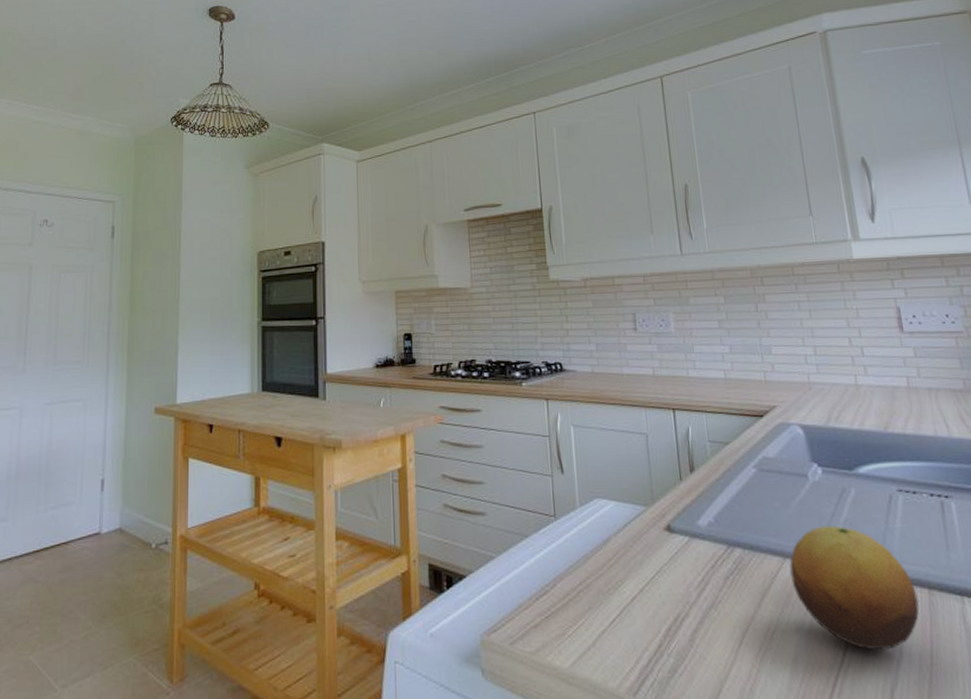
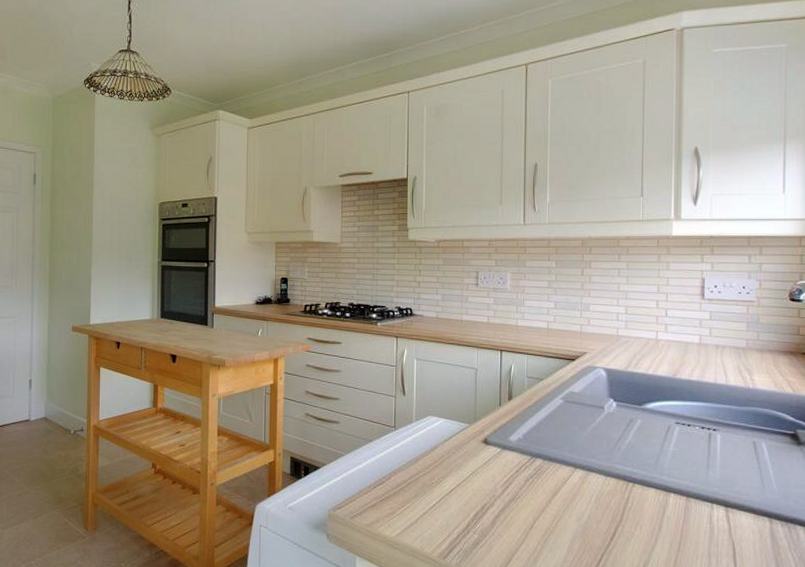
fruit: present [789,525,919,651] -> none [578,446,677,538]

